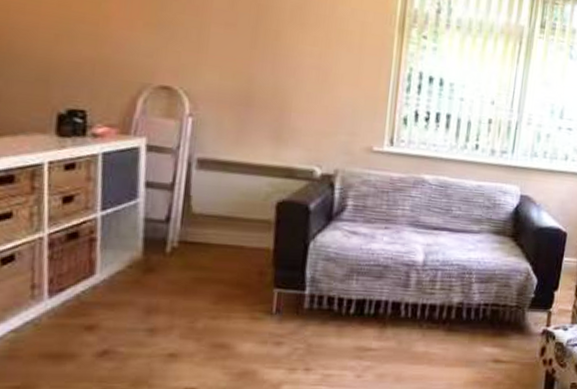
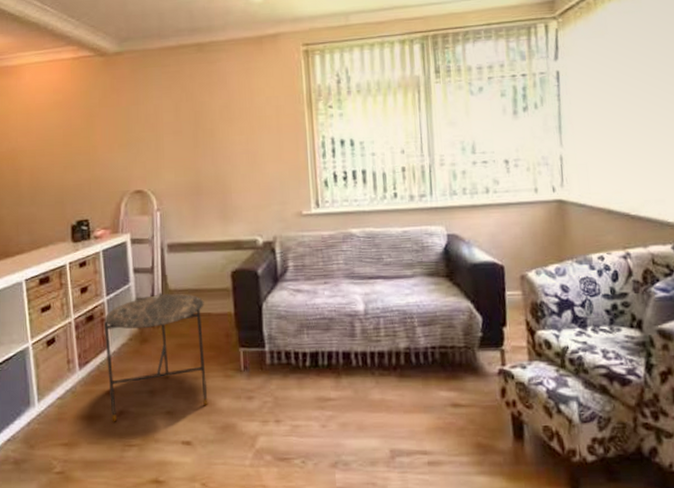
side table: none [90,215,237,363] -> present [103,292,208,422]

